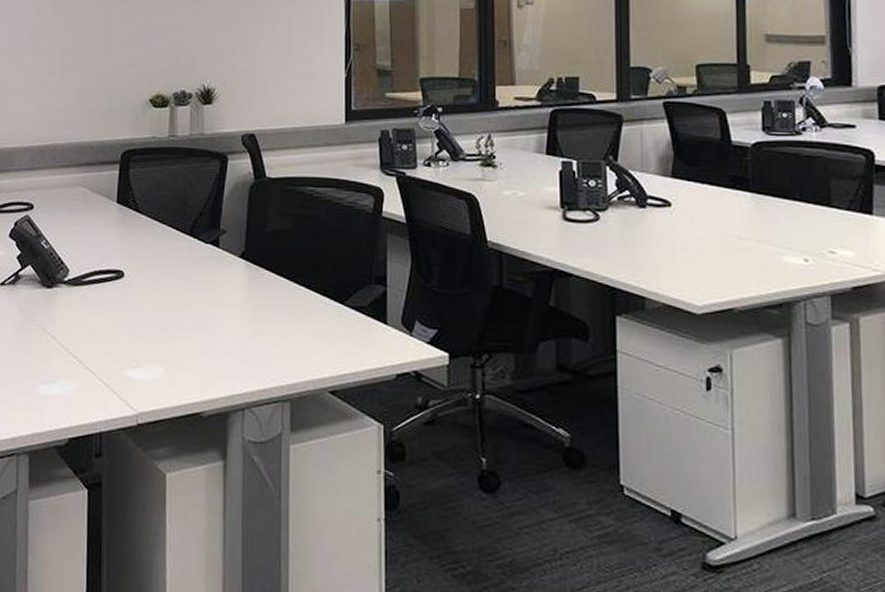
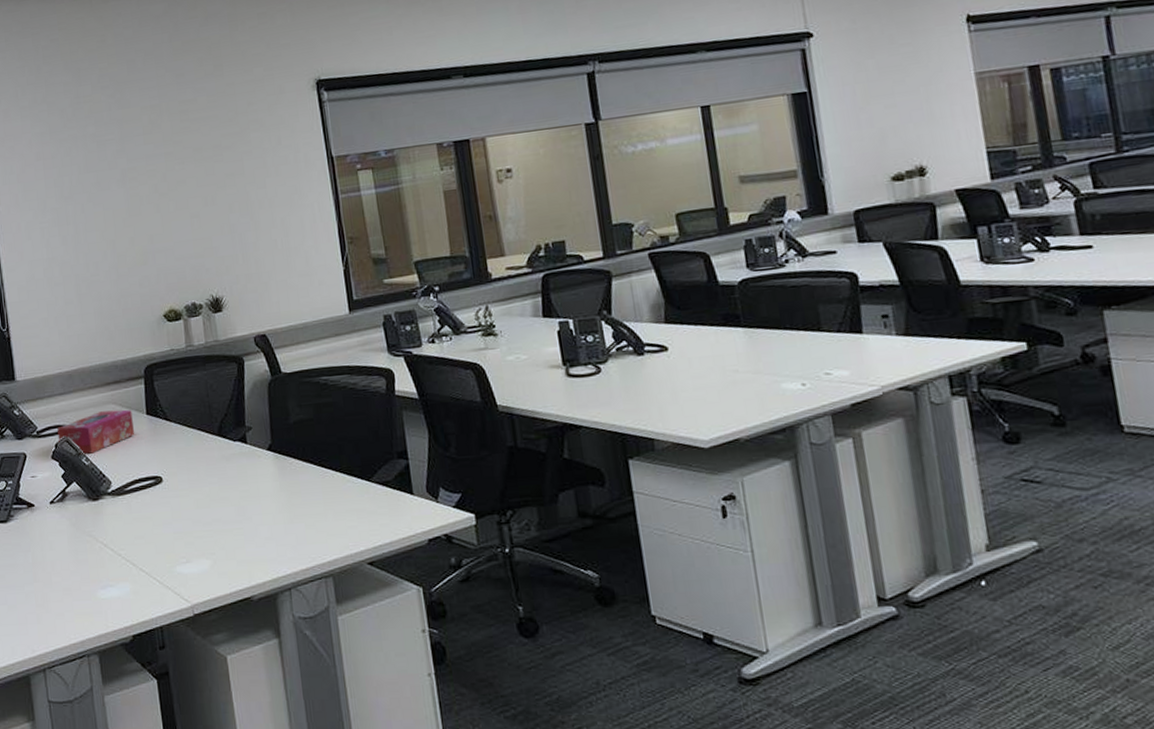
tissue box: none [19,193,102,237] -> present [57,409,135,454]

